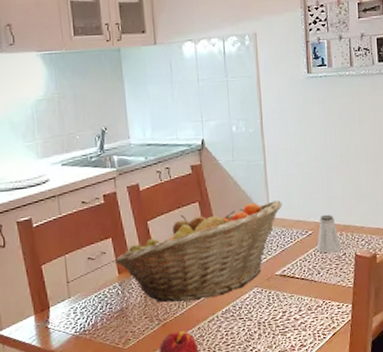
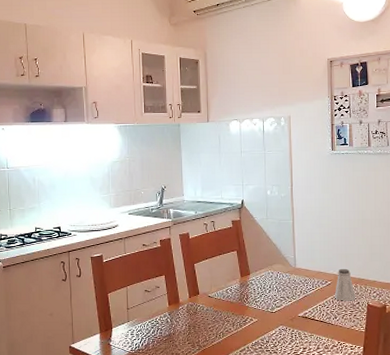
fruit basket: present [114,200,282,303] -> none [166,254,306,333]

